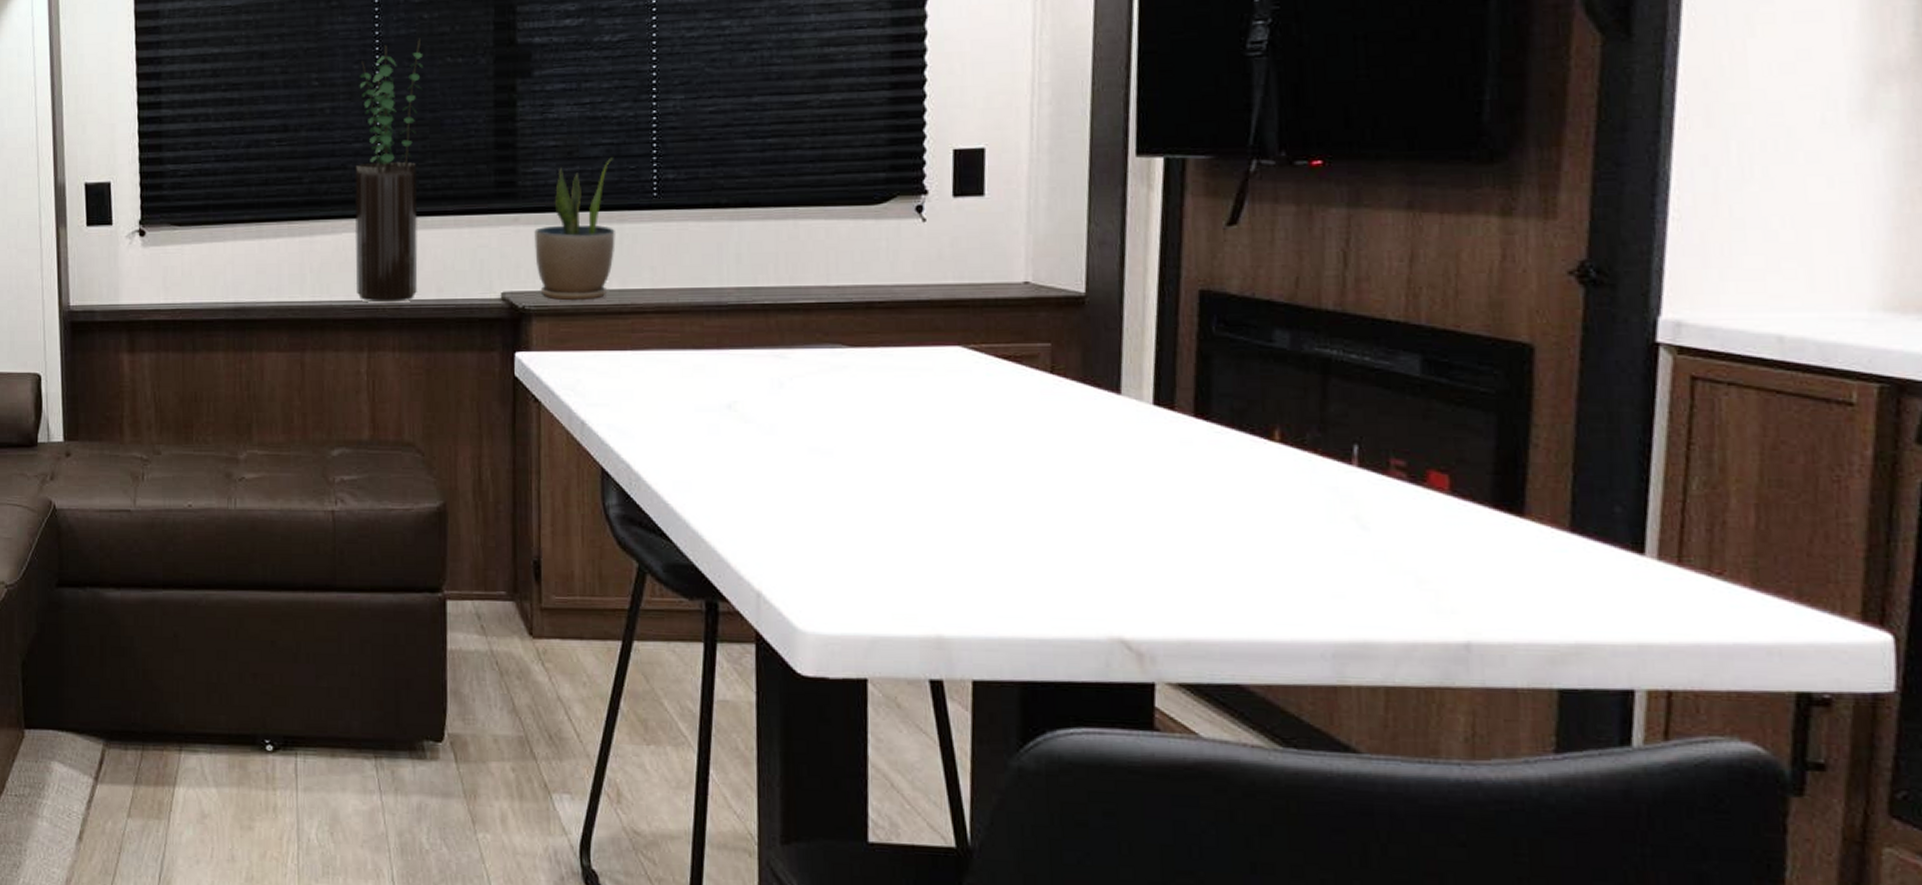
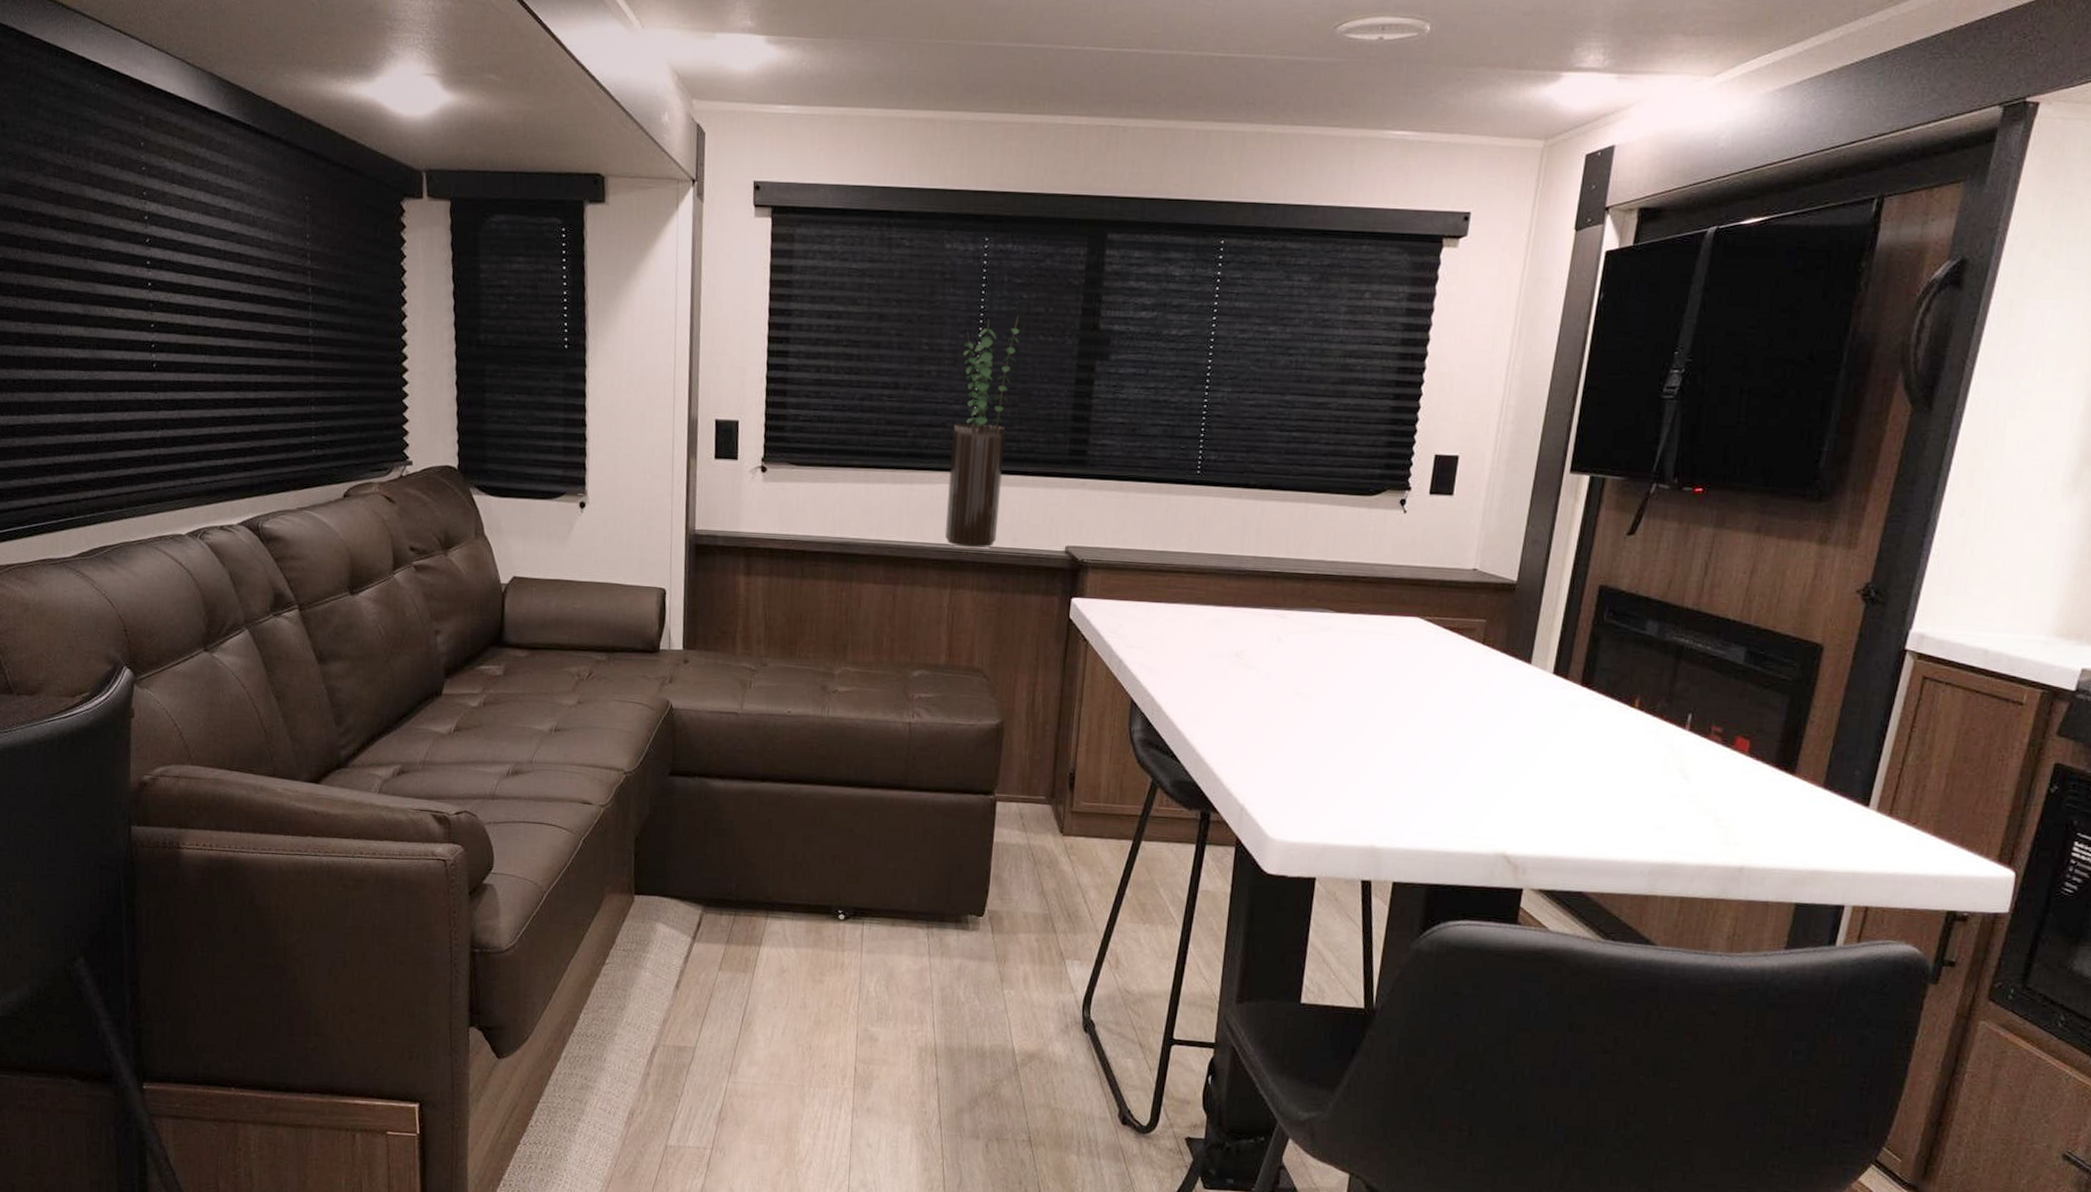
potted plant: present [534,157,615,301] -> none [1096,437,1168,559]

